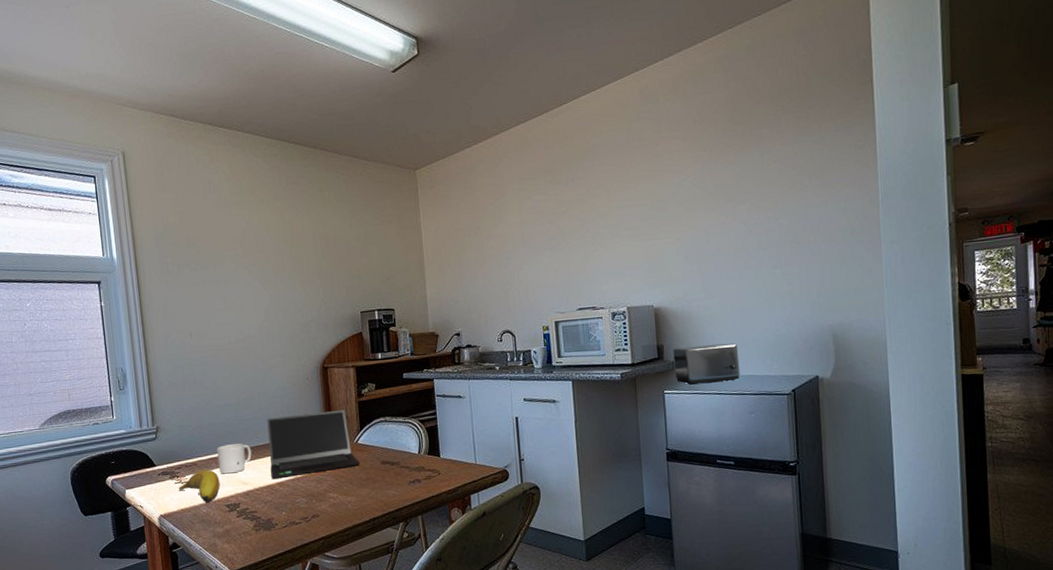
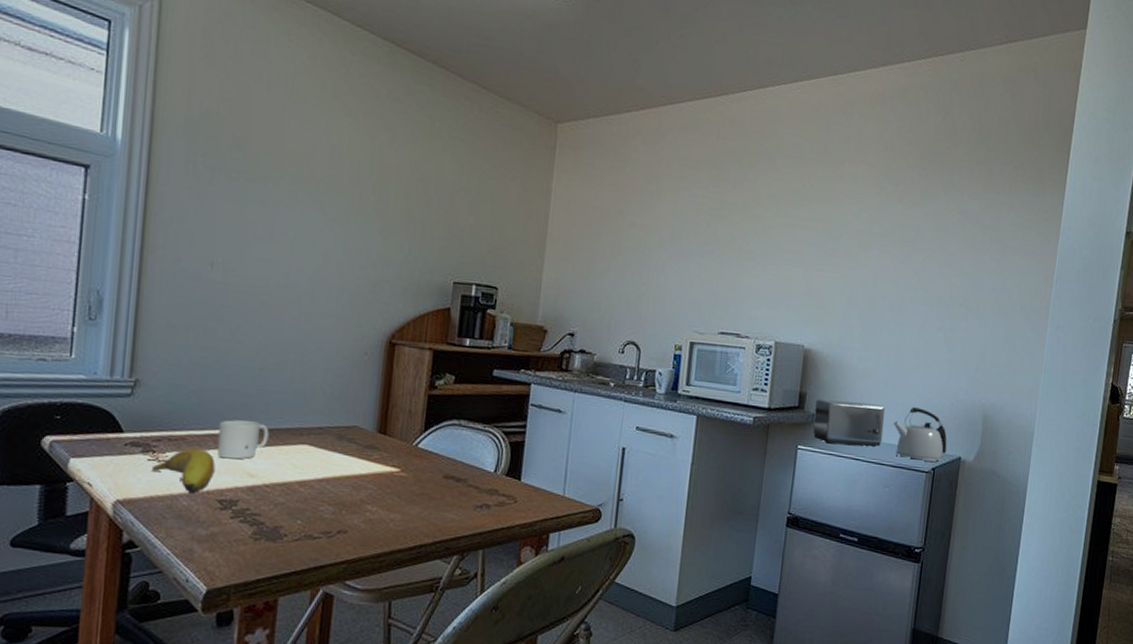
laptop: present [267,409,361,480] -> none [290,395,417,476]
kettle: none [748,339,803,386] -> present [893,407,947,463]

